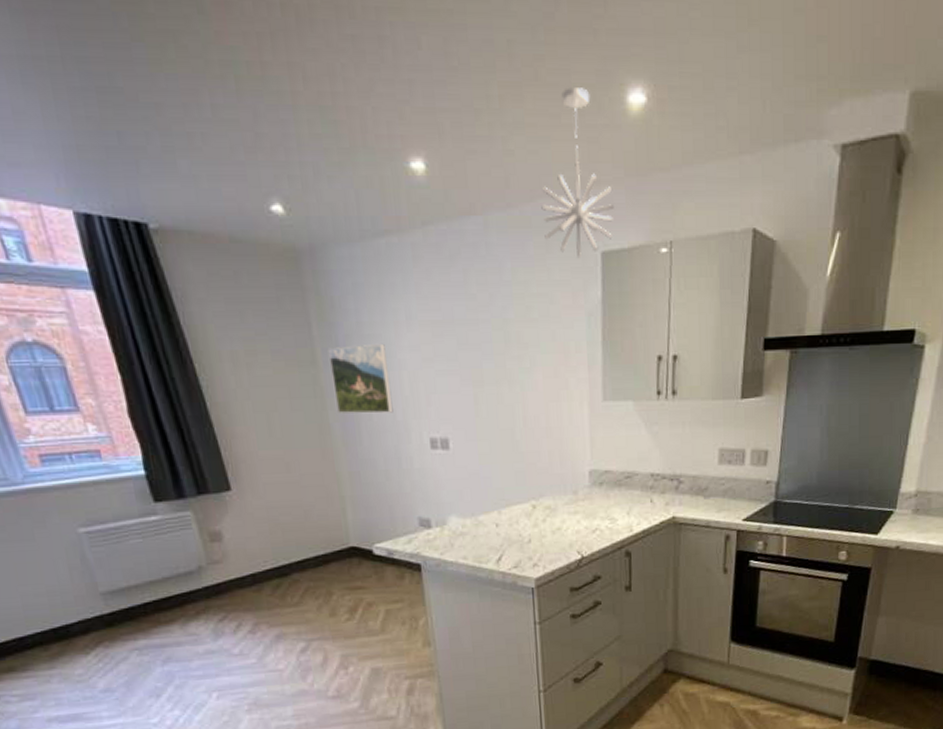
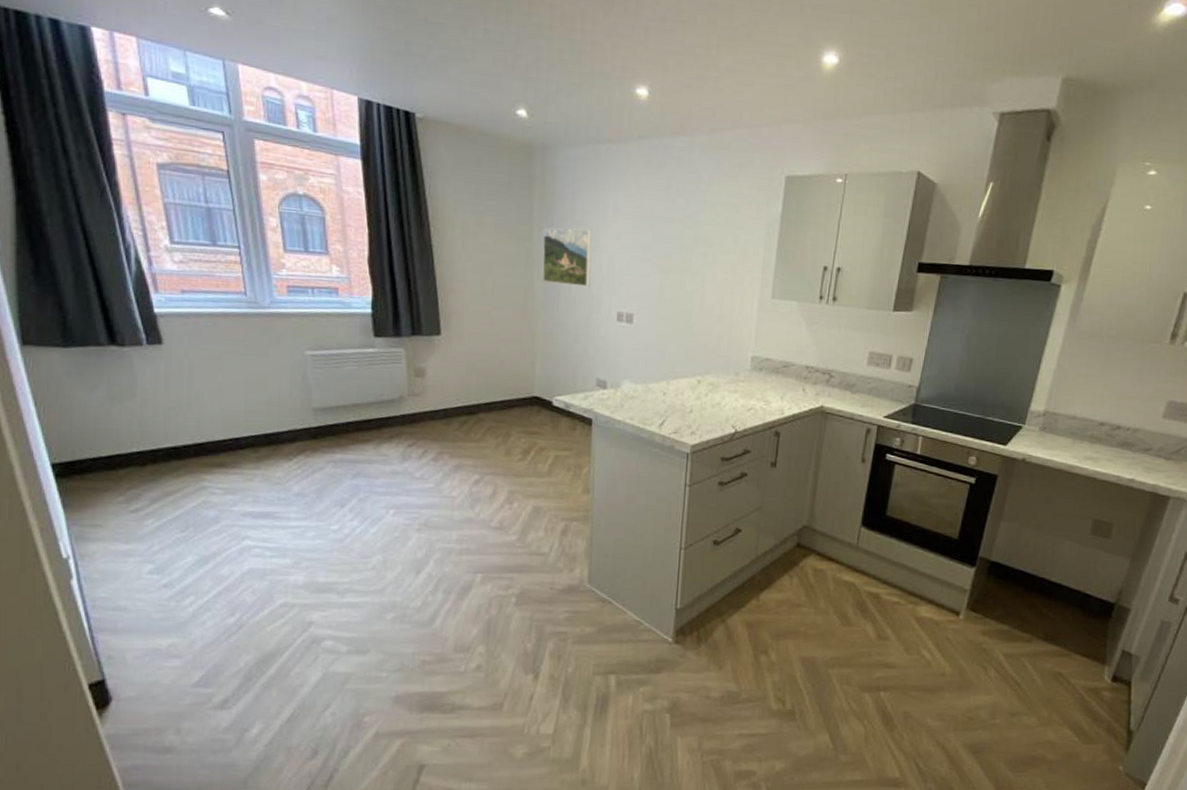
pendant light: present [541,87,614,259] -> none [739,45,802,180]

